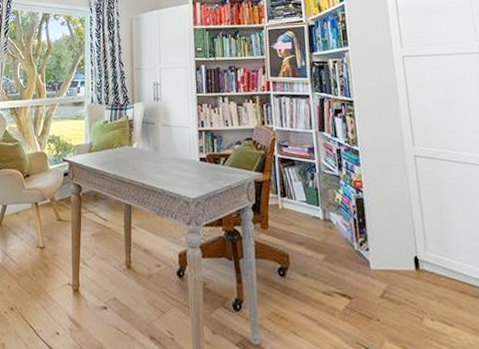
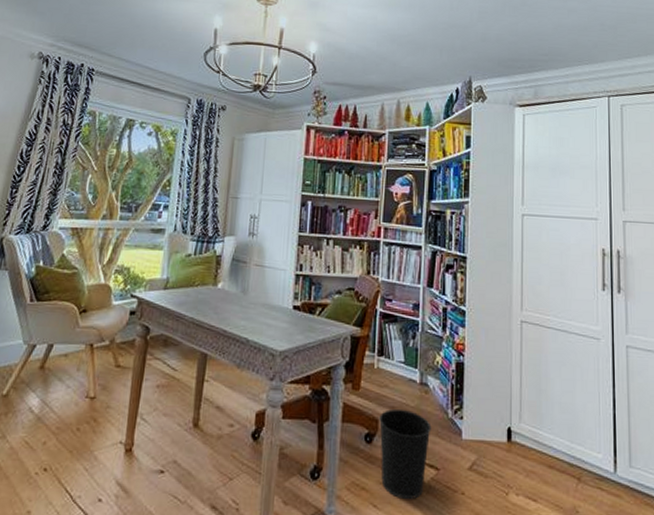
wastebasket: none [289,244,340,328] -> present [379,408,432,500]

